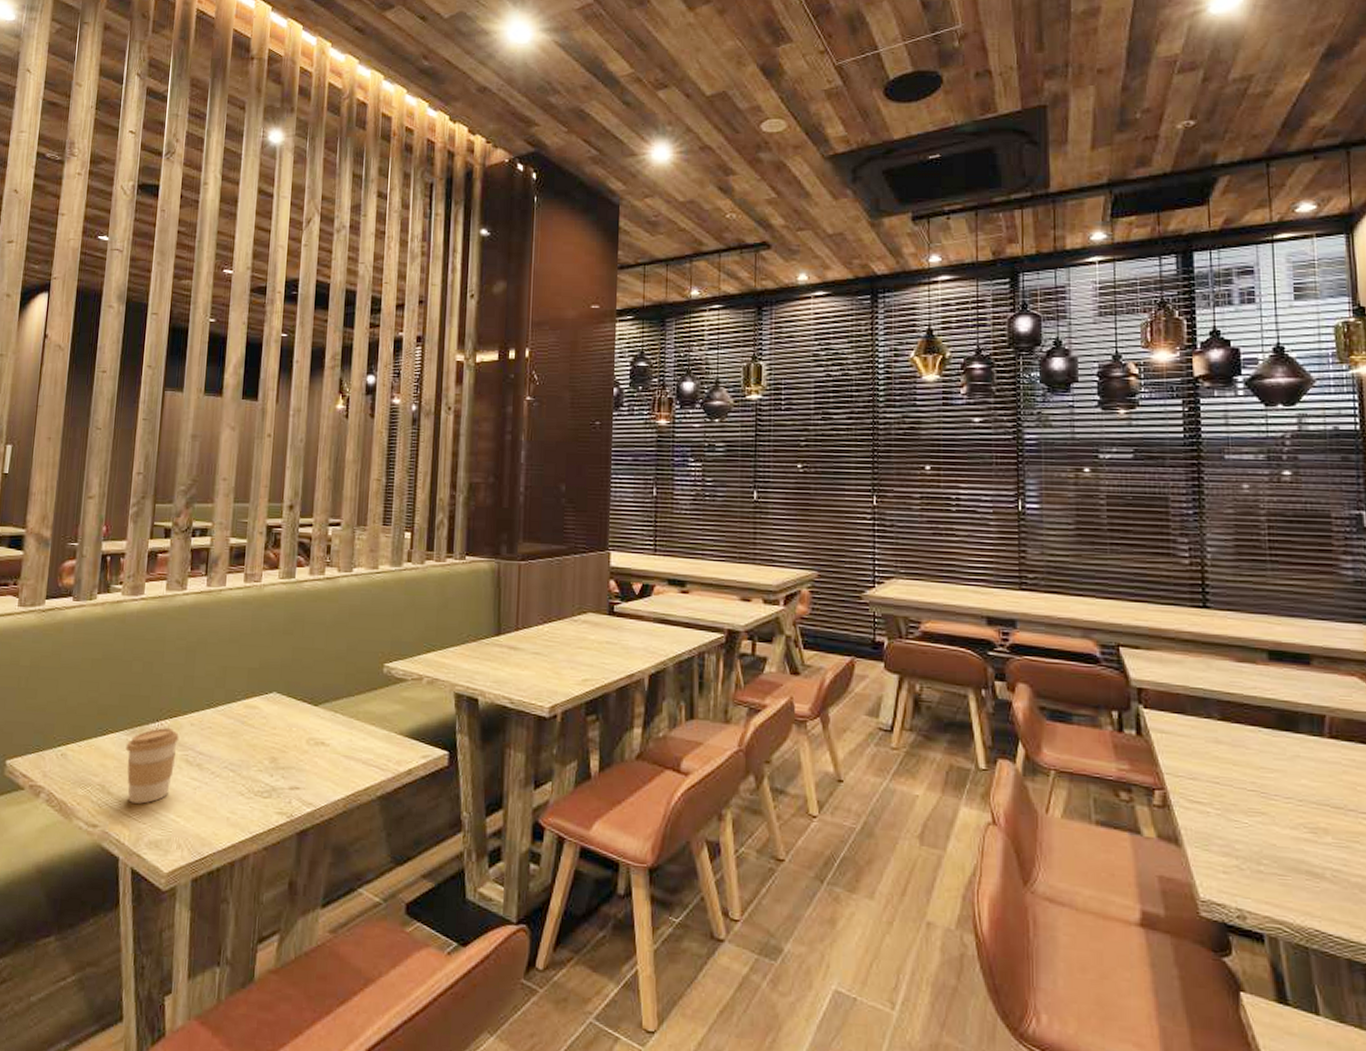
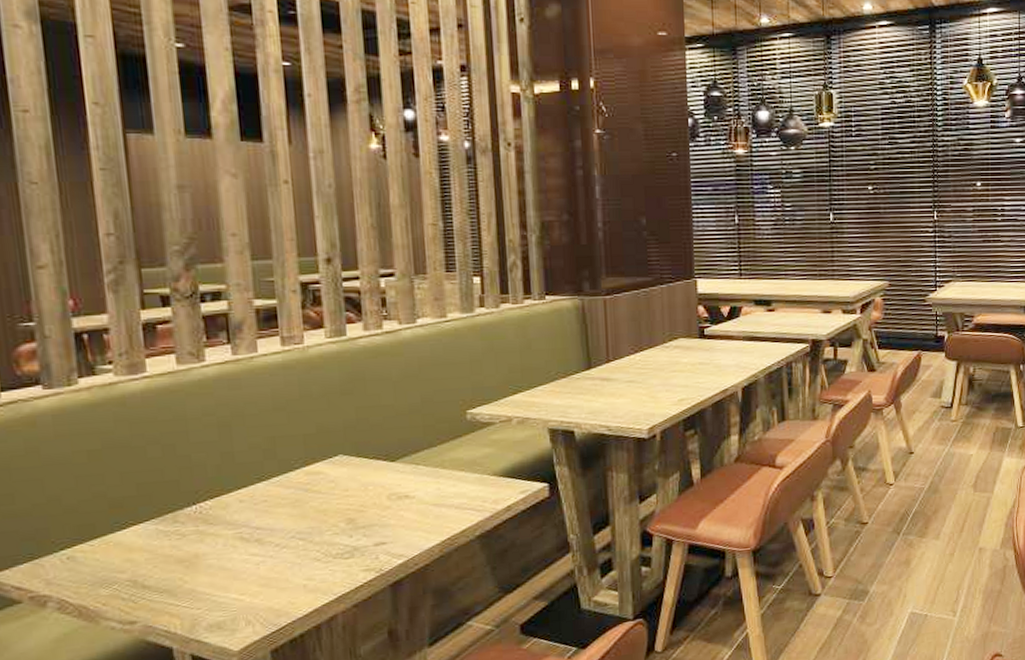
coffee cup: present [125,727,179,804] -> none [156,508,227,592]

